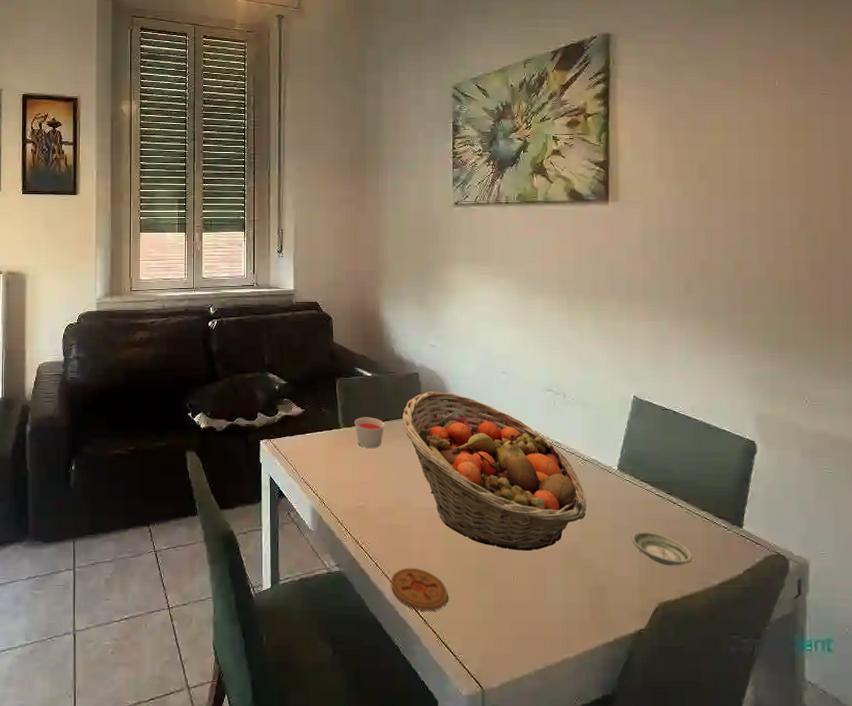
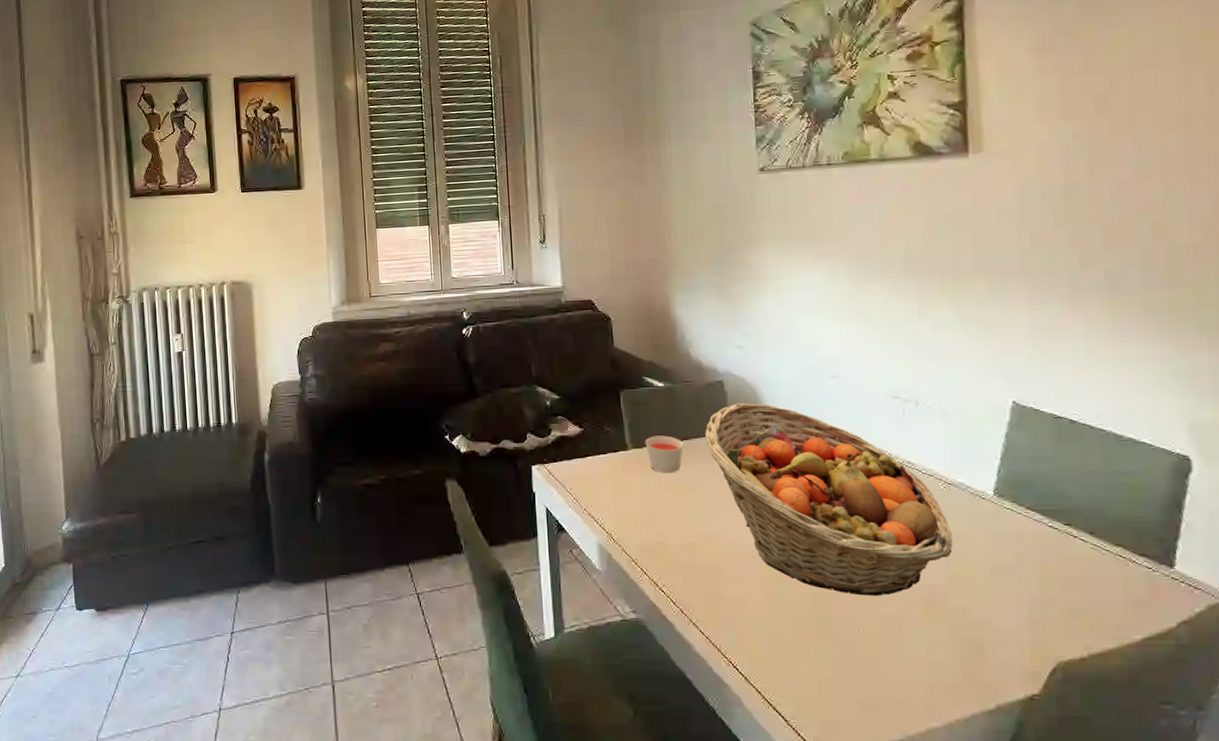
coaster: present [391,568,448,611] -> none [700,615,774,667]
saucer: present [631,532,693,566] -> none [1016,573,1104,616]

